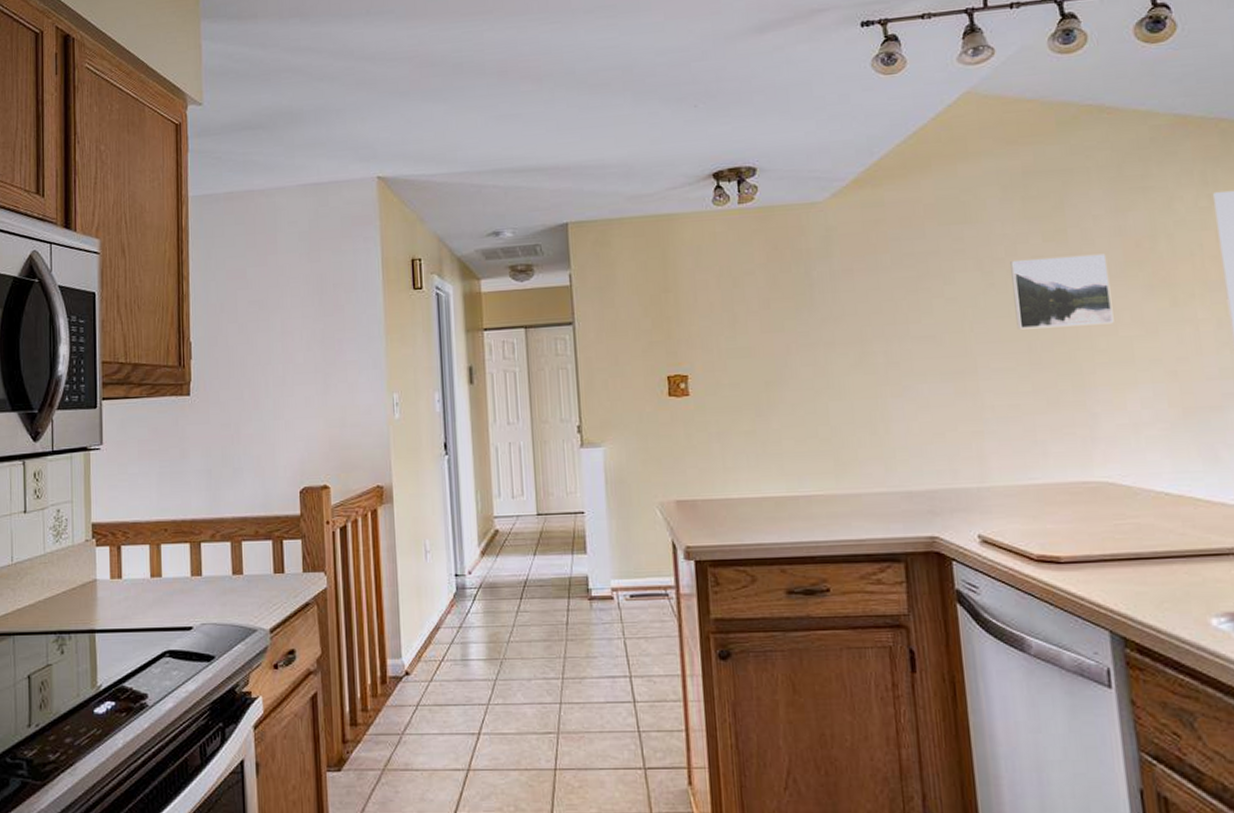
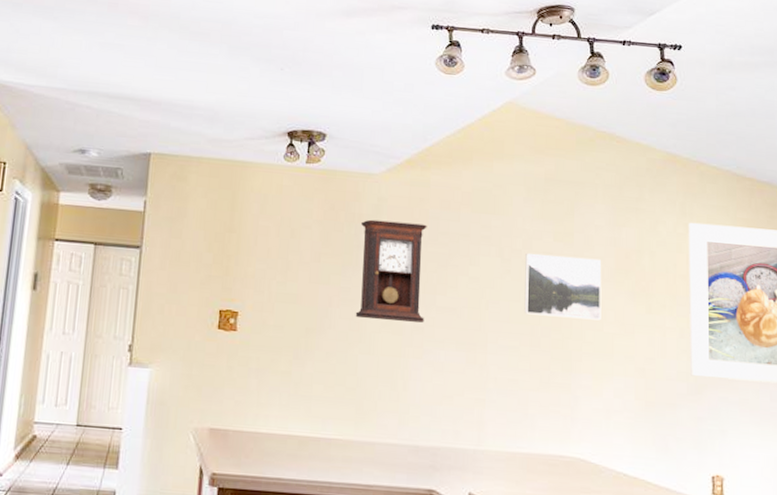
pendulum clock: none [811,248,899,363] -> present [355,219,427,323]

